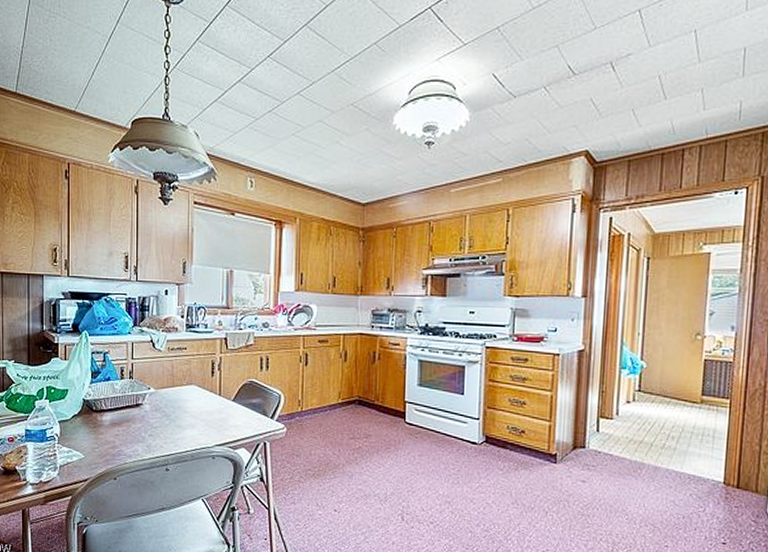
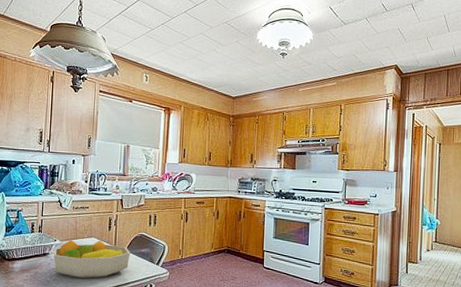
fruit bowl: none [148,387,238,435] -> present [54,240,130,279]

